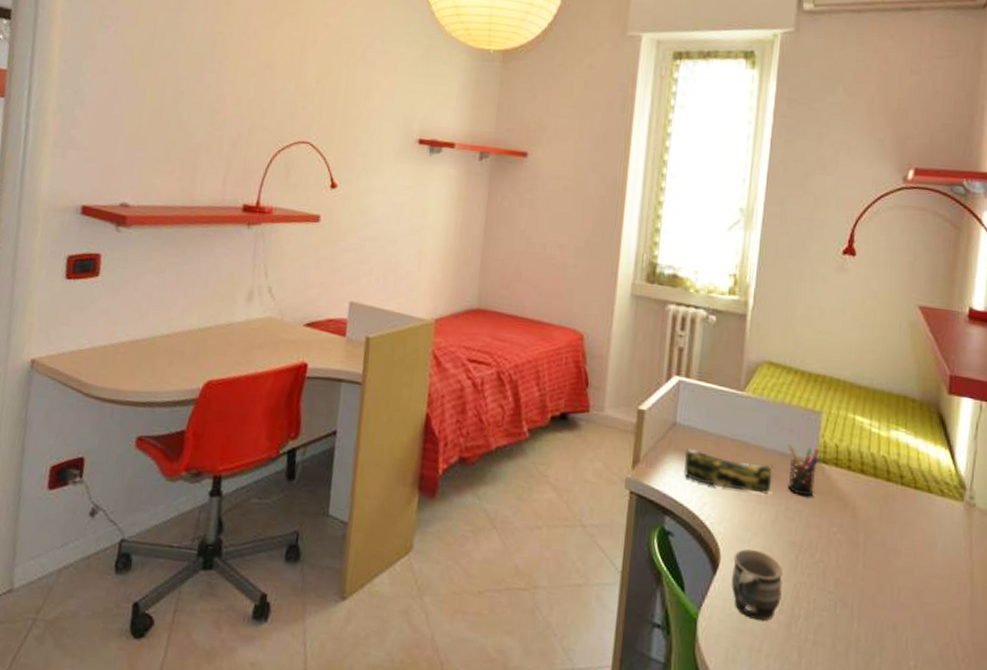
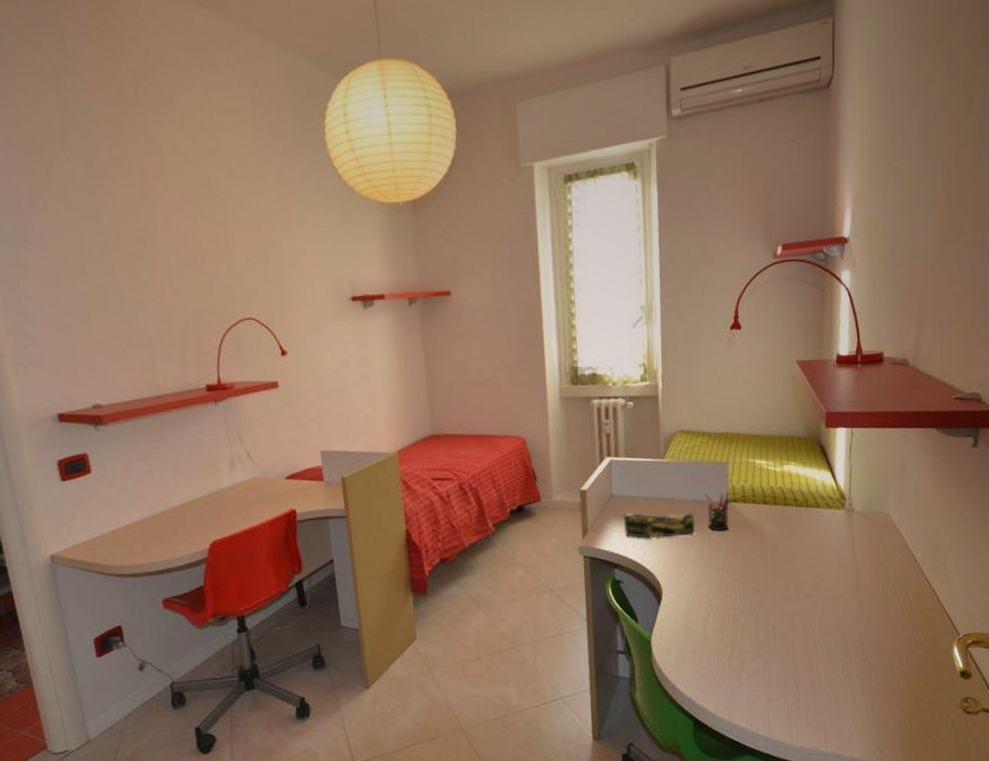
mug: present [731,549,783,622] -> none [672,580,713,632]

